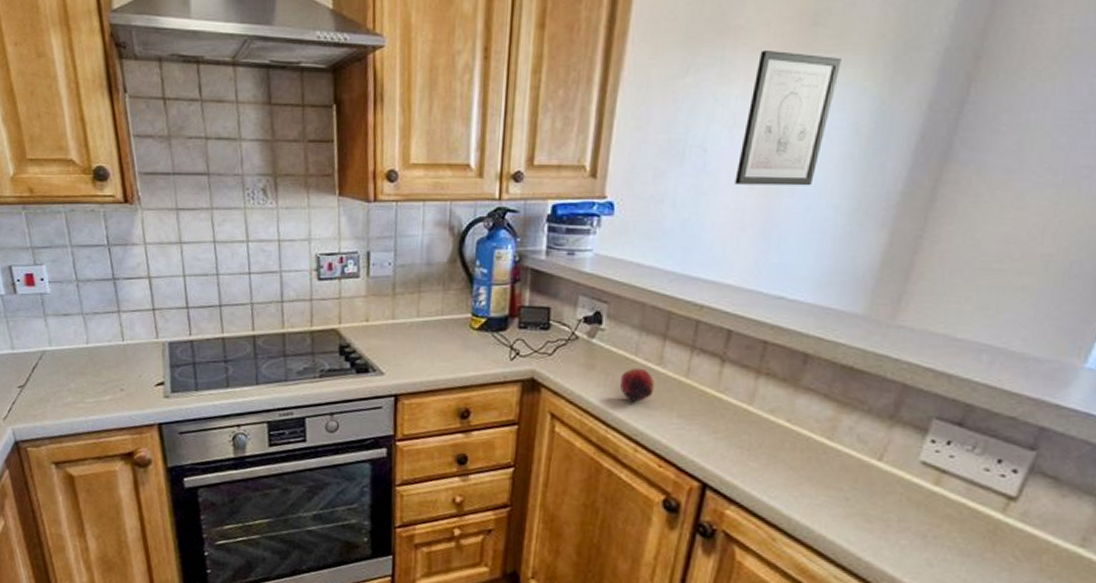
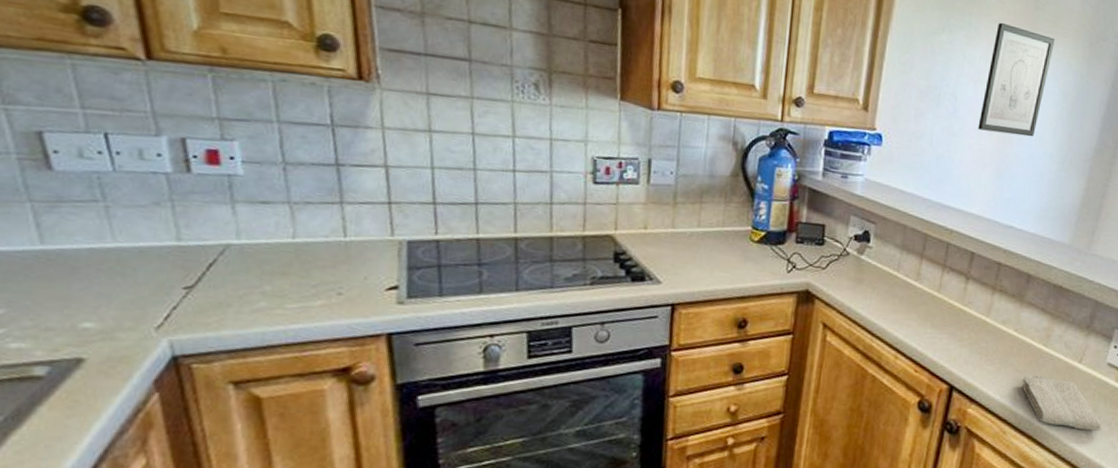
fruit: present [620,367,655,402] -> none [884,282,913,313]
washcloth: none [797,473,912,545] -> present [1022,375,1102,431]

